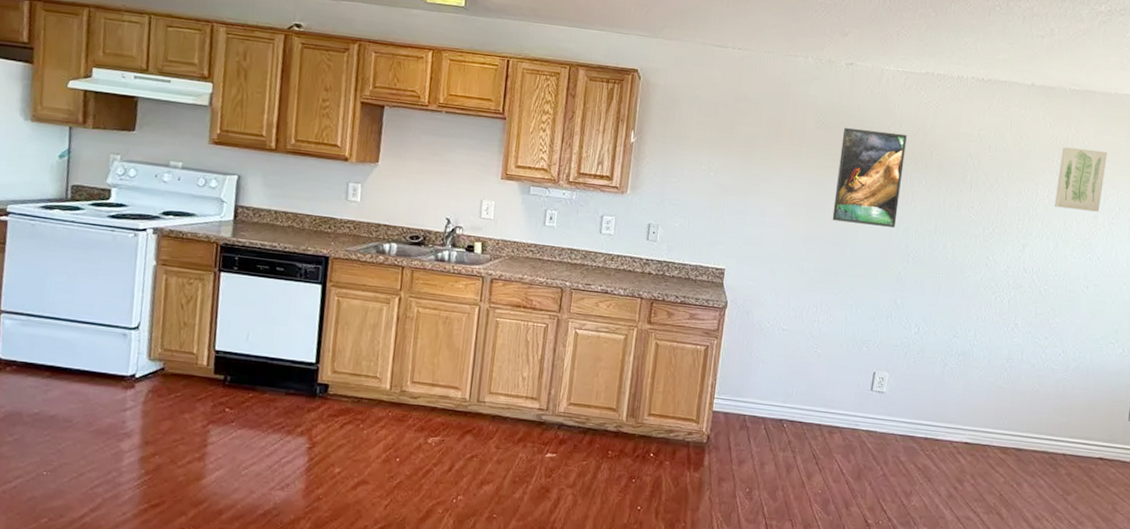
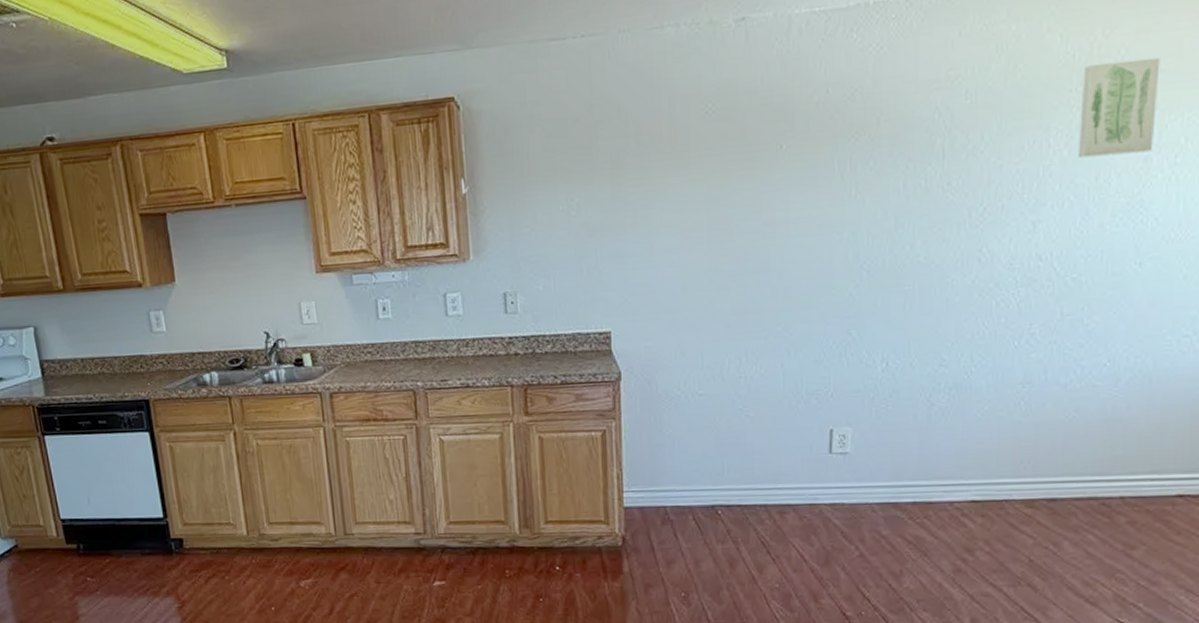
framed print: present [832,127,907,228] -> none [744,101,839,242]

